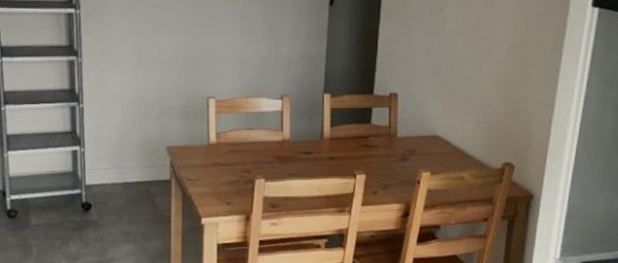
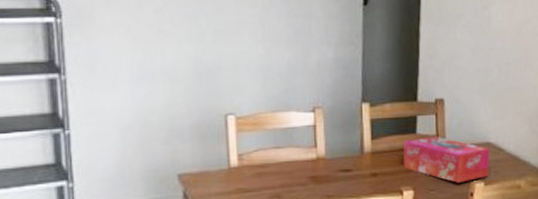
tissue box: none [357,127,438,171] -> present [402,136,490,183]

